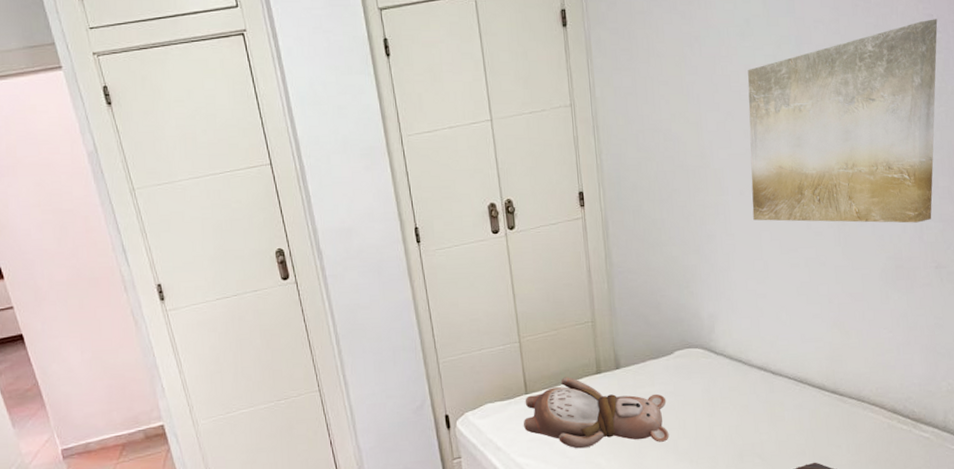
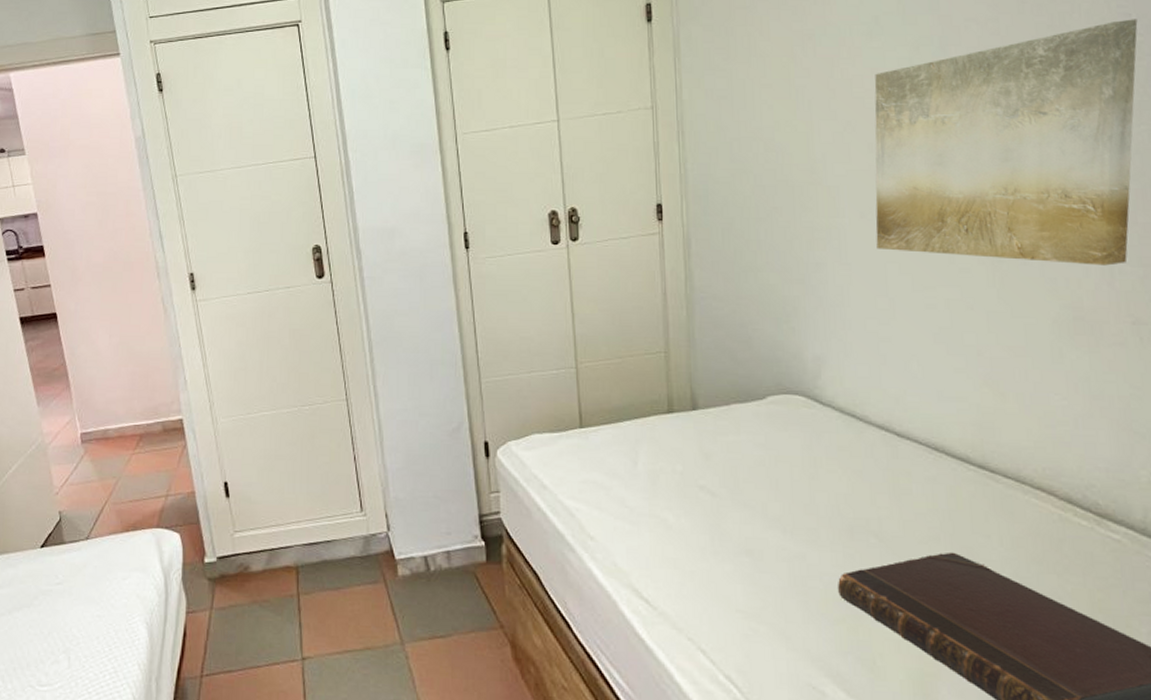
teddy bear: present [523,377,669,449] -> none [575,413,757,503]

